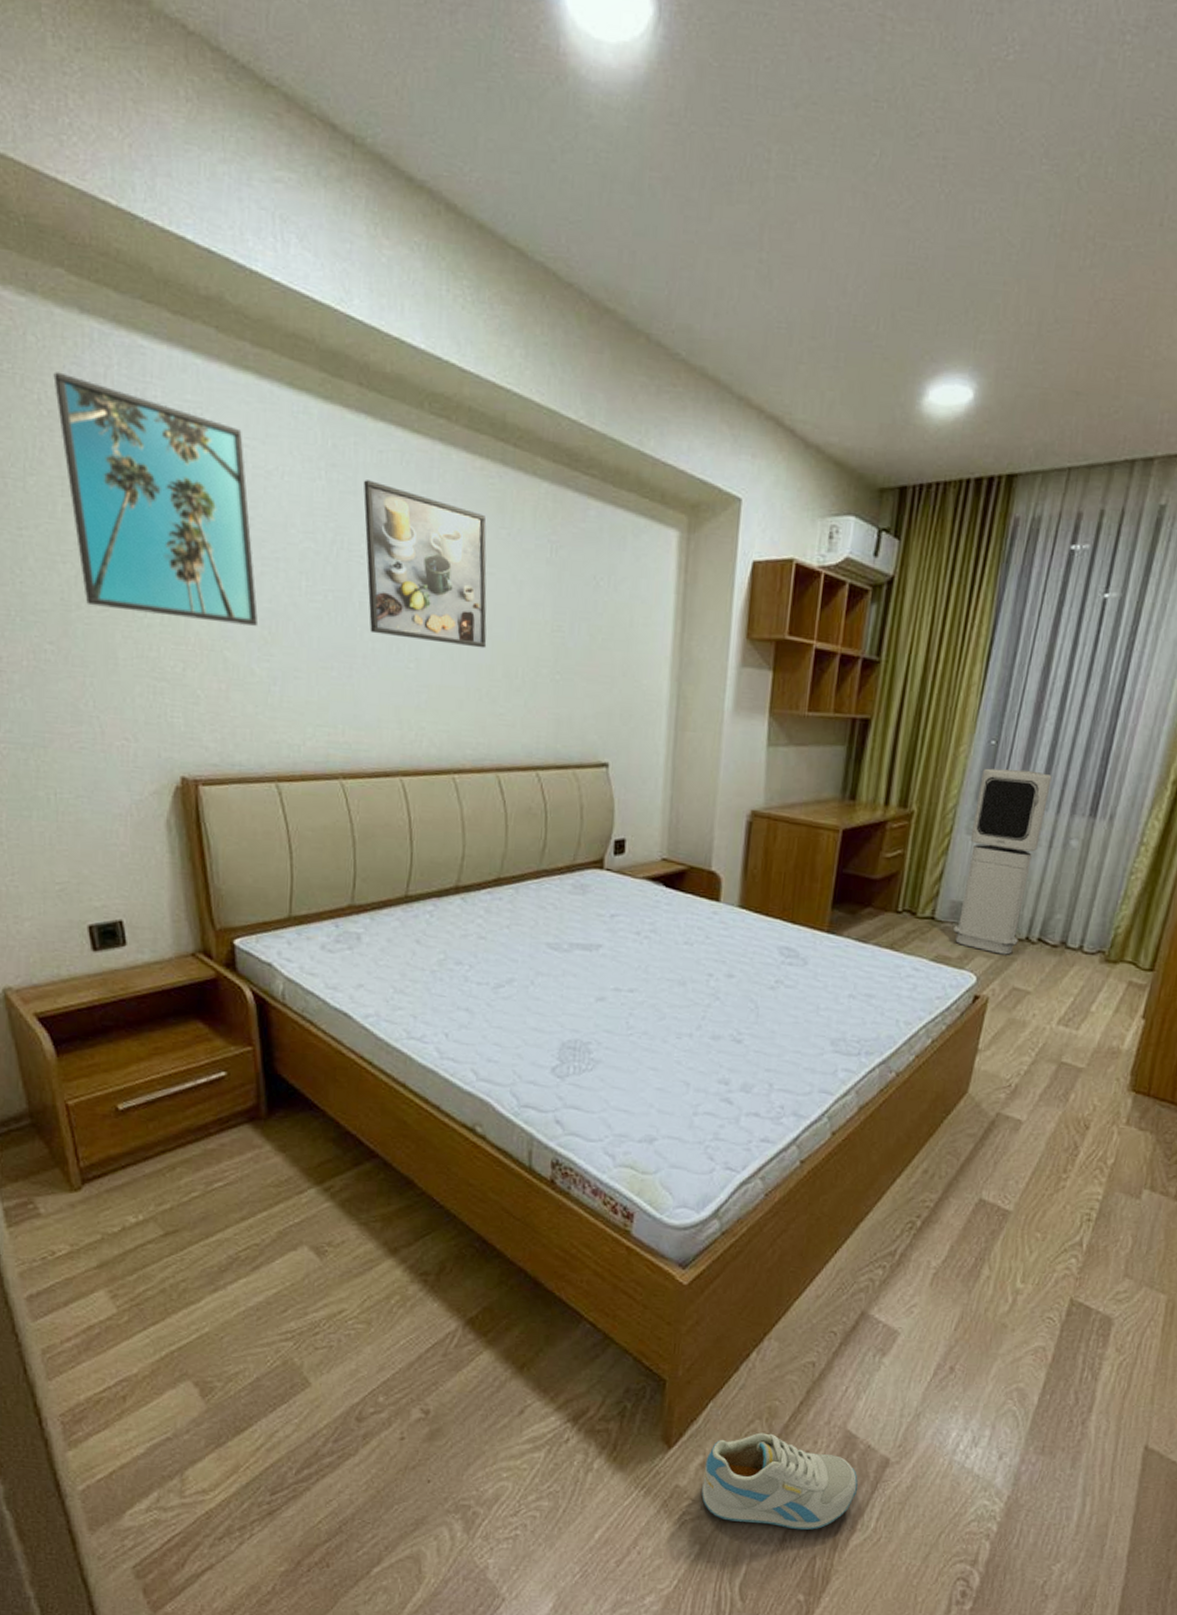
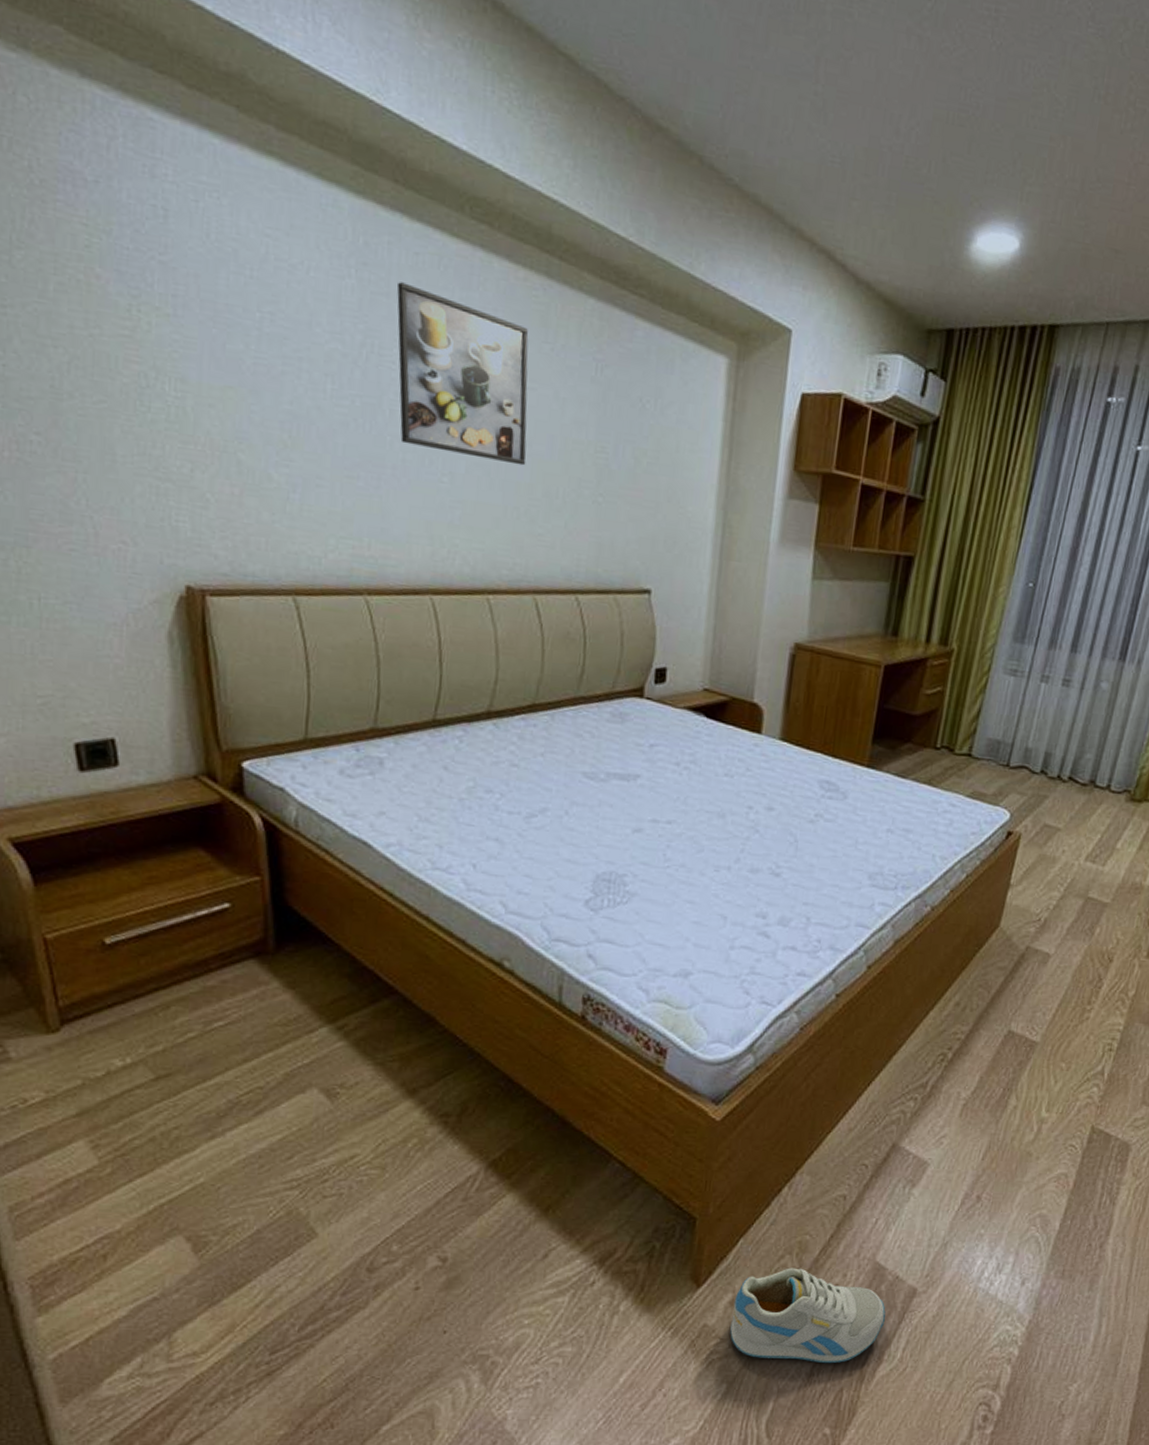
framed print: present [53,372,259,626] -> none [47,138,278,428]
air purifier: present [953,768,1052,955] -> none [989,609,1085,793]

